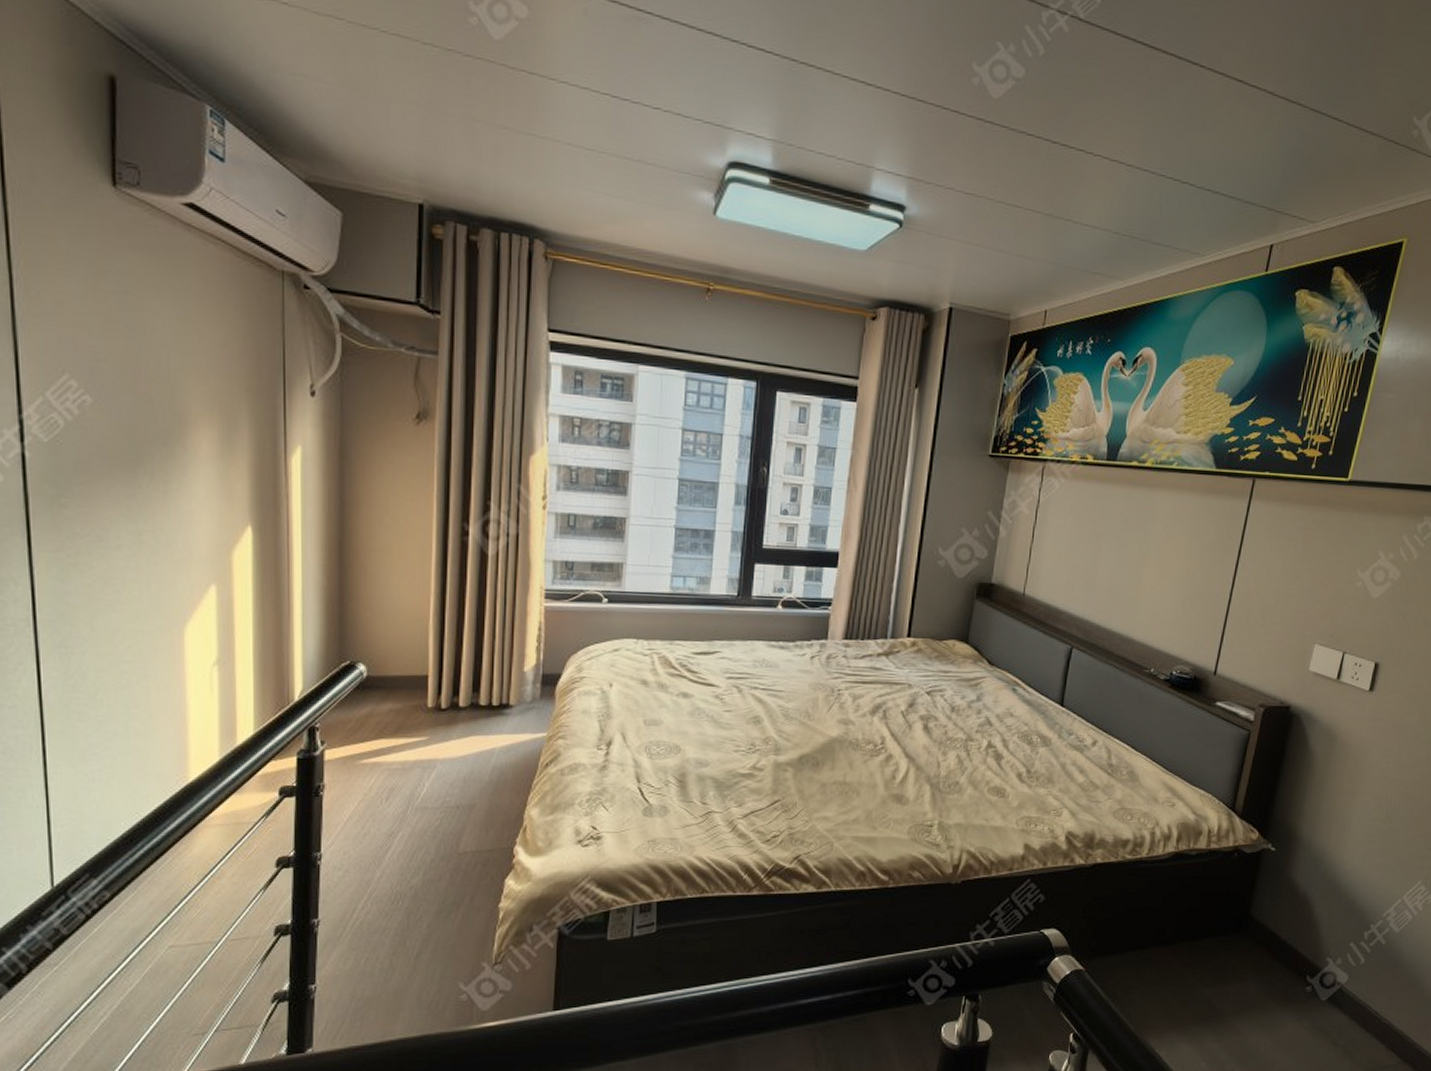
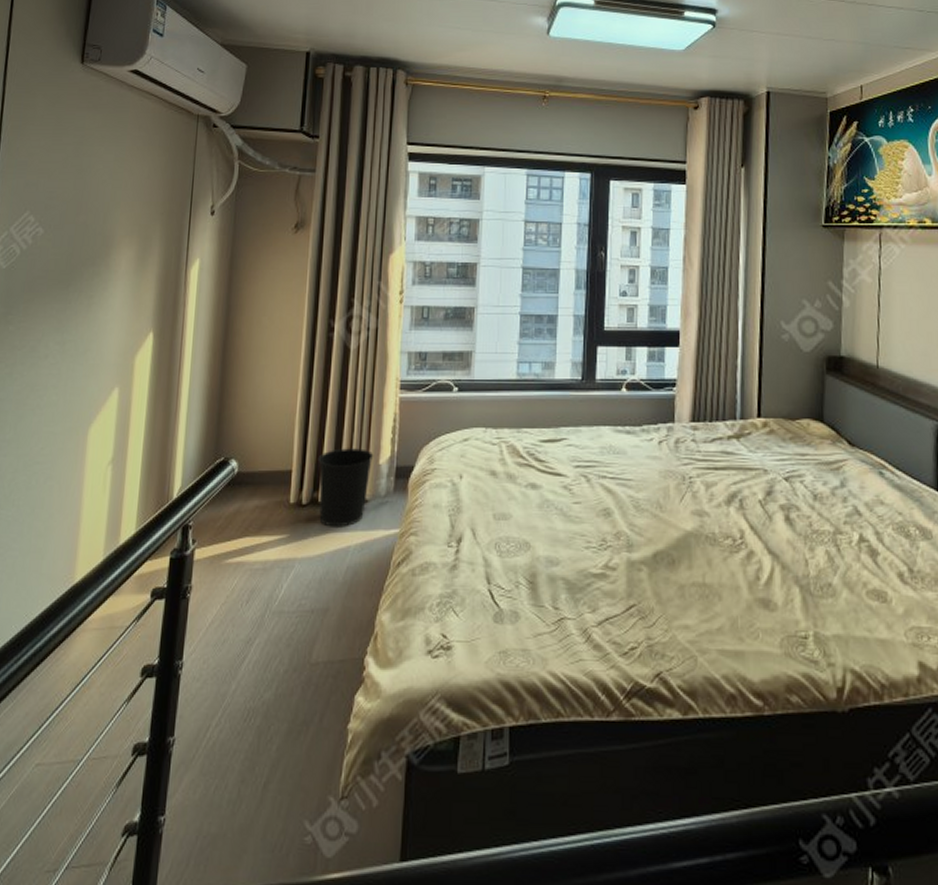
wastebasket: none [456,655,518,731] -> present [318,448,374,527]

